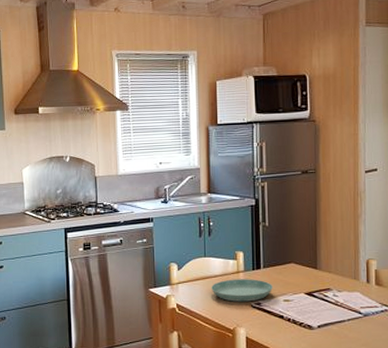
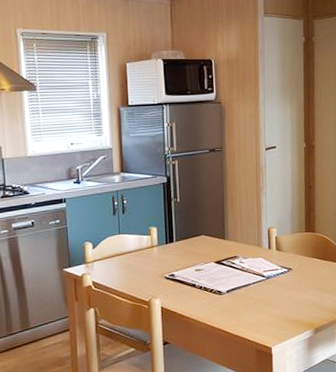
saucer: present [211,279,273,302] -> none [126,252,185,275]

